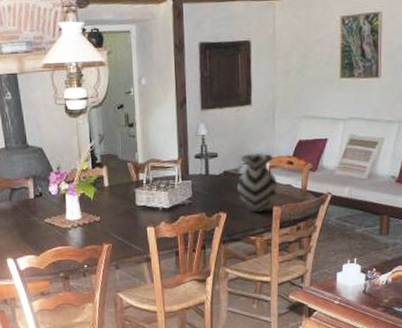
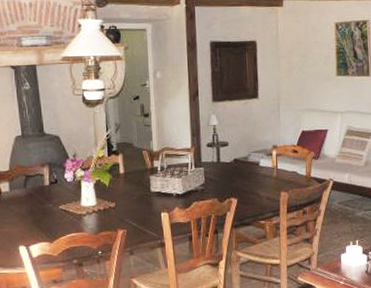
vase: present [237,153,278,212] -> none [247,142,285,198]

